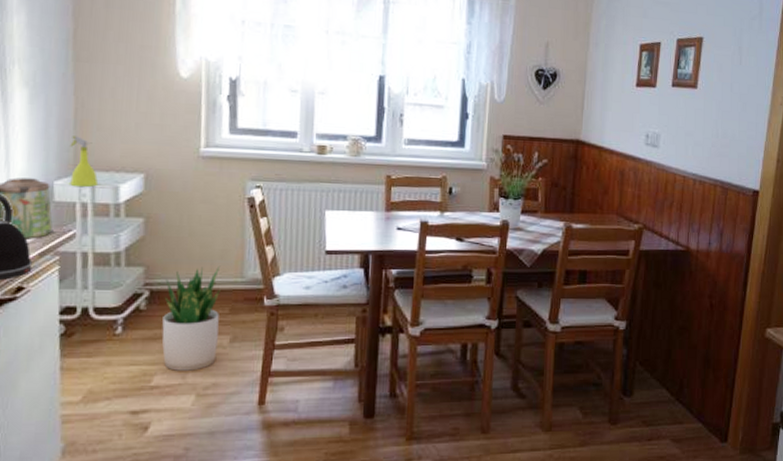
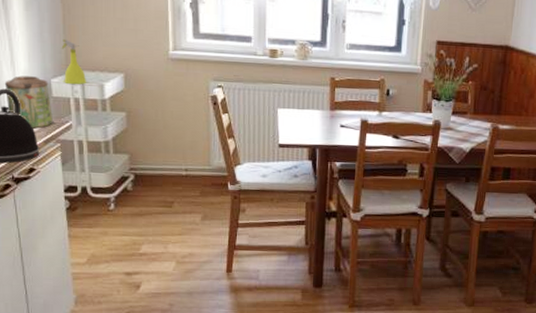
planter: present [162,266,221,371] -> none [146,155,193,242]

